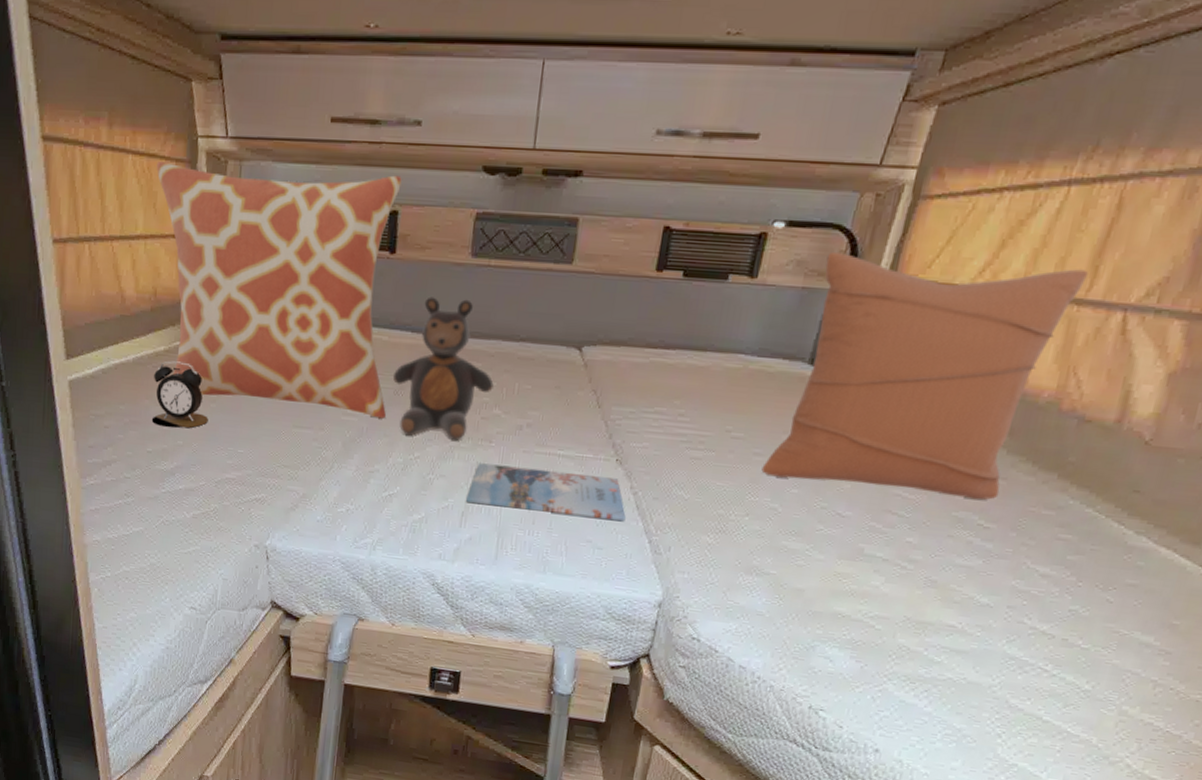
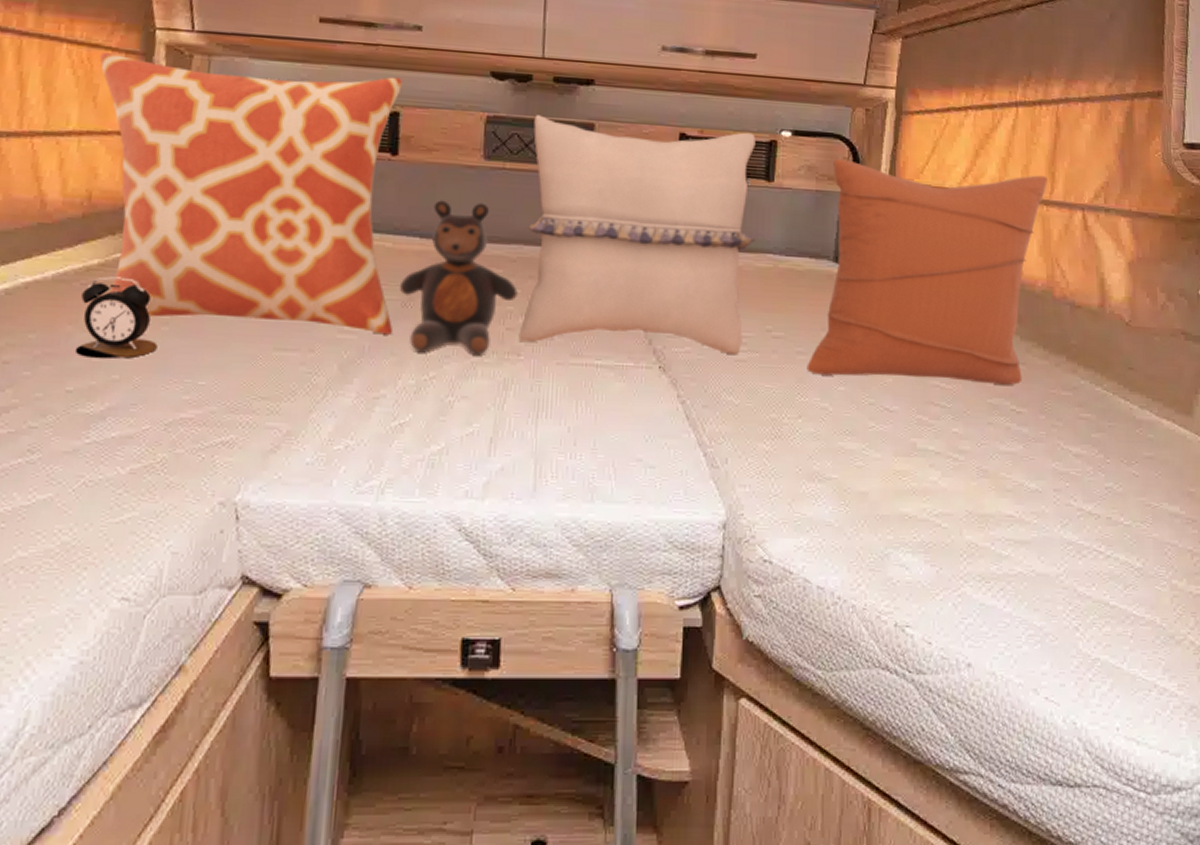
magazine: present [466,463,626,521] -> none [495,379,676,433]
pillow: none [491,210,745,453] -> present [518,115,756,356]

